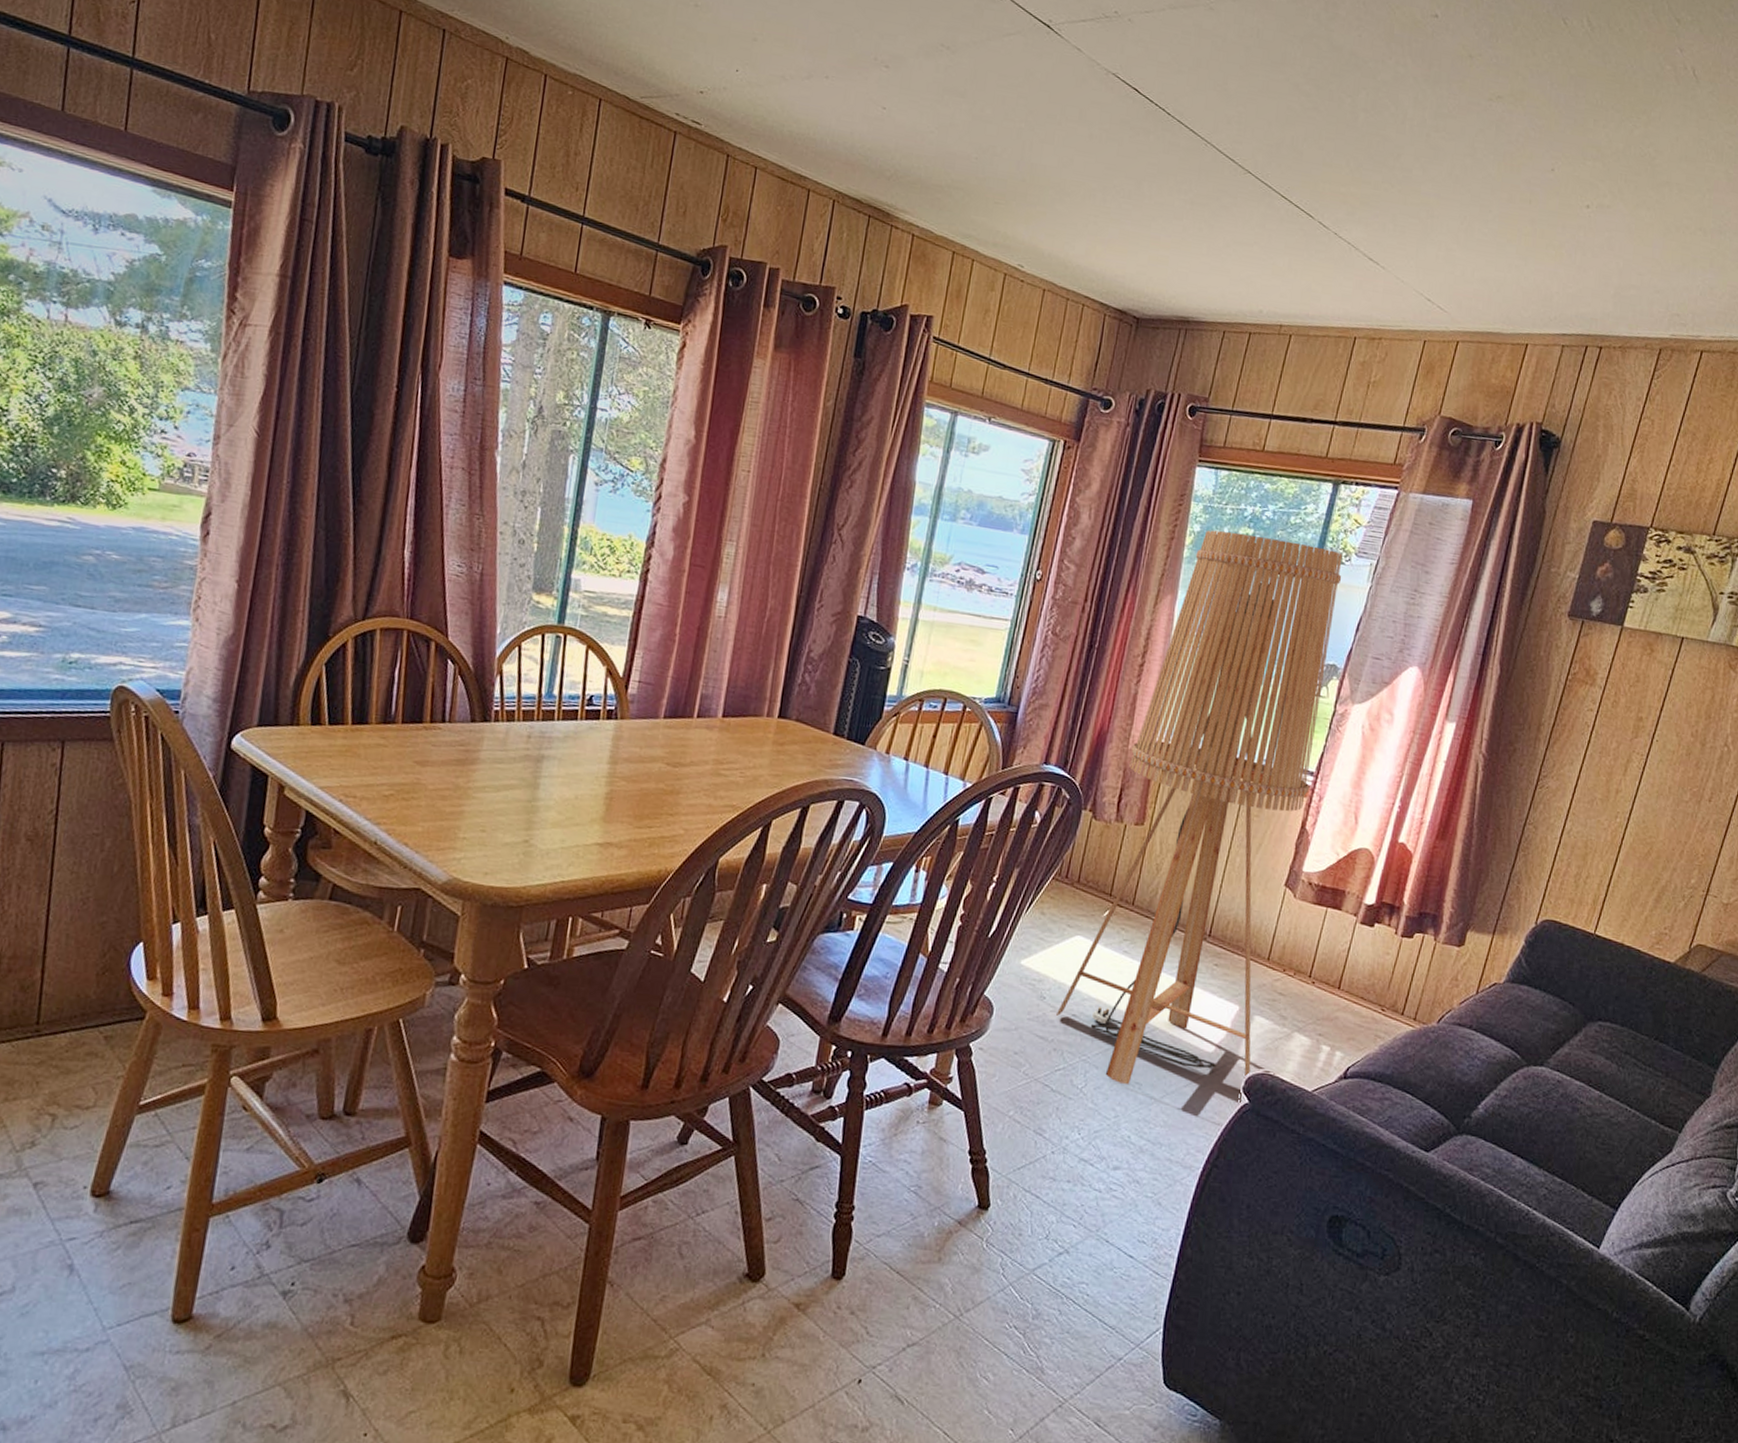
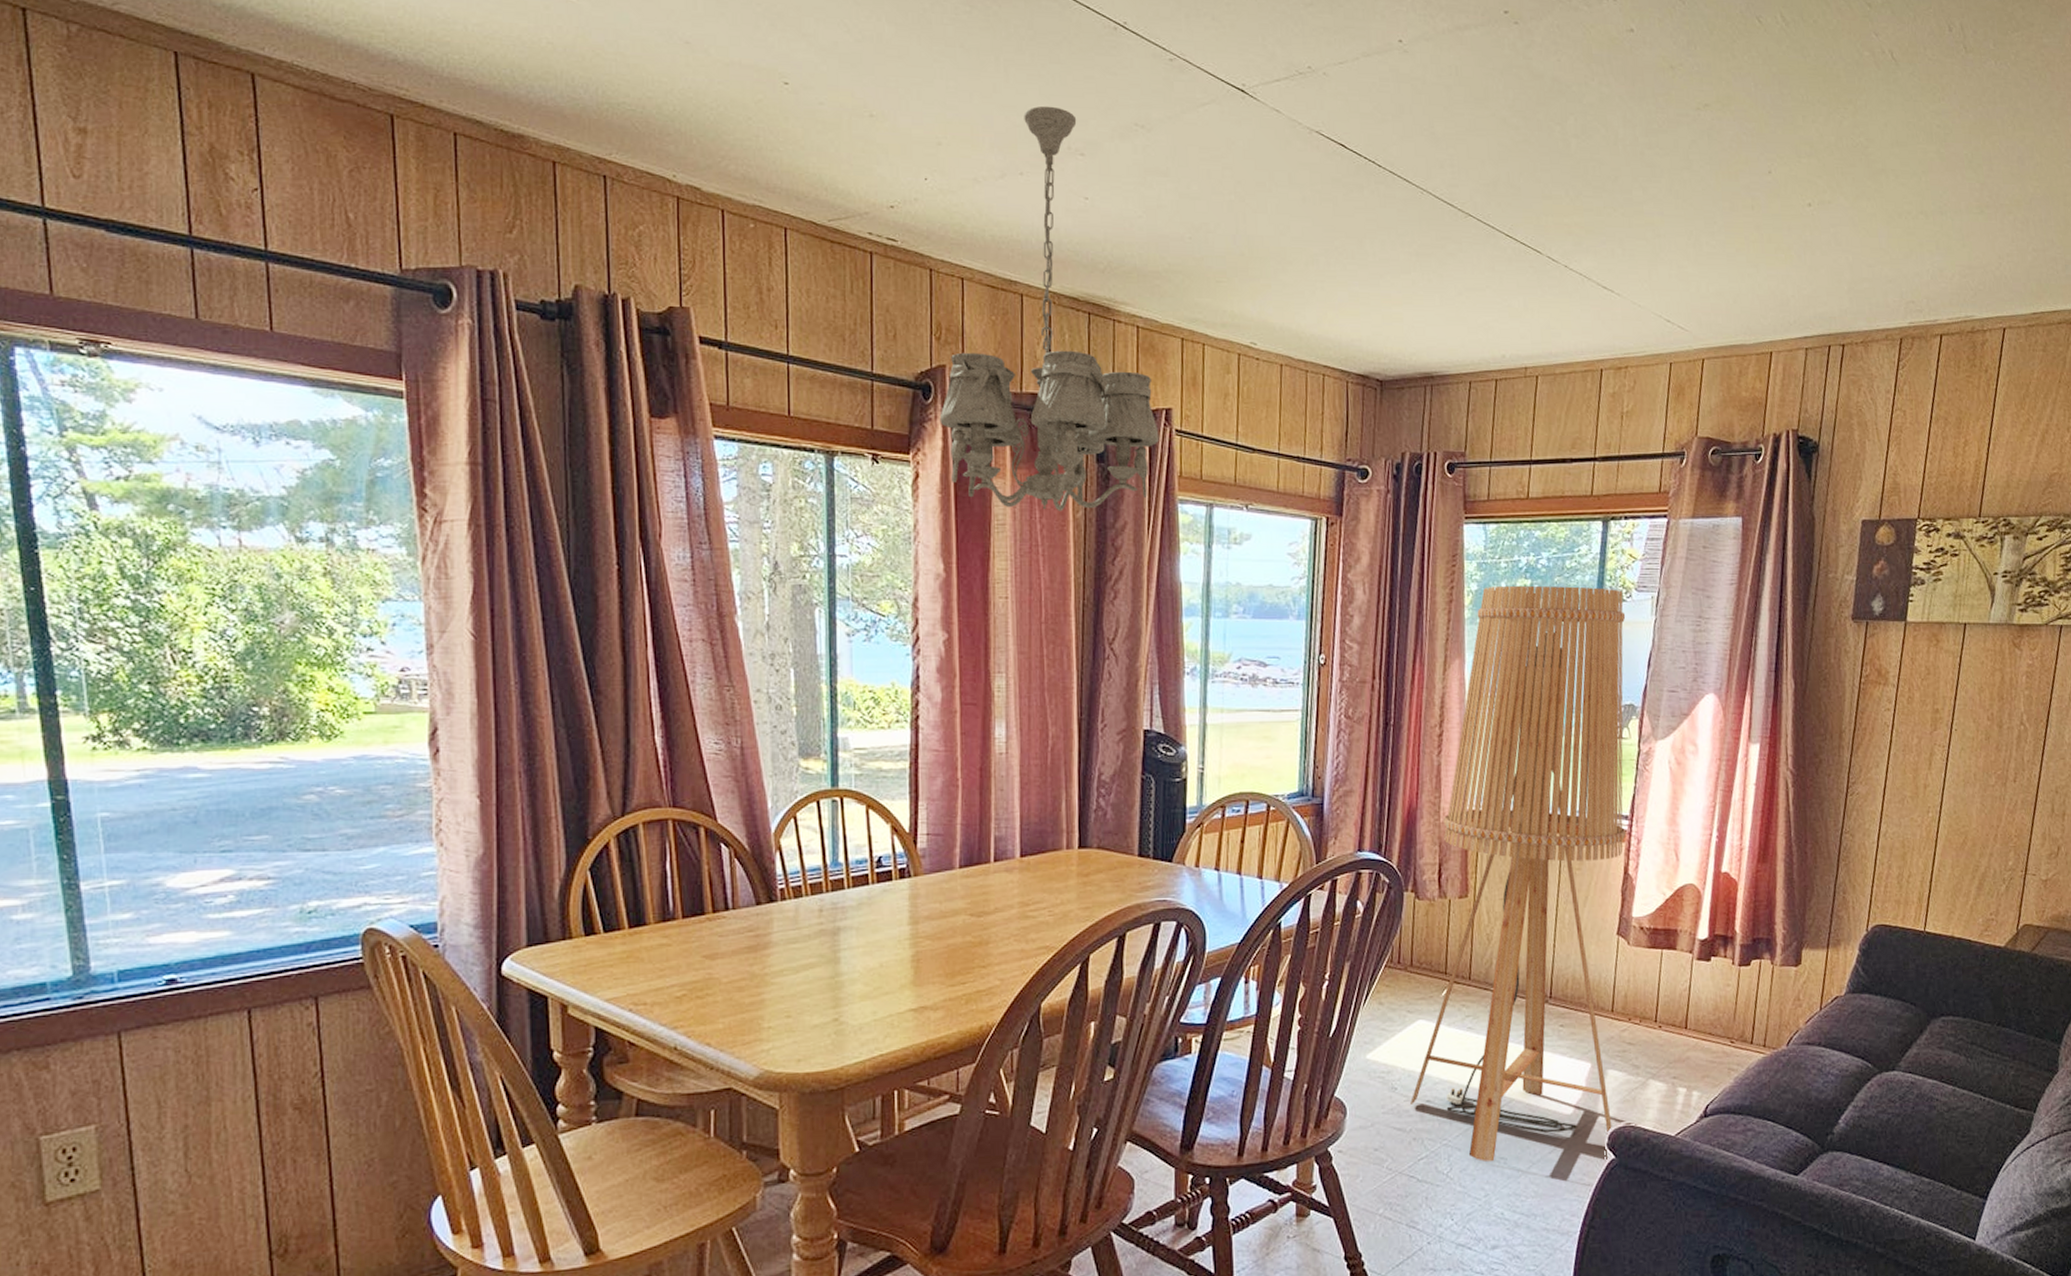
chandelier: none [713,16,918,400] -> present [939,106,1160,511]

